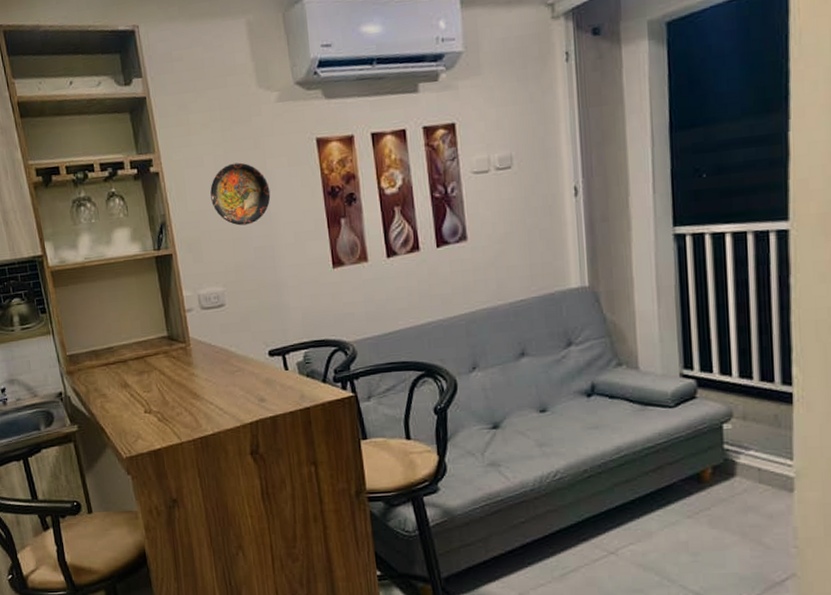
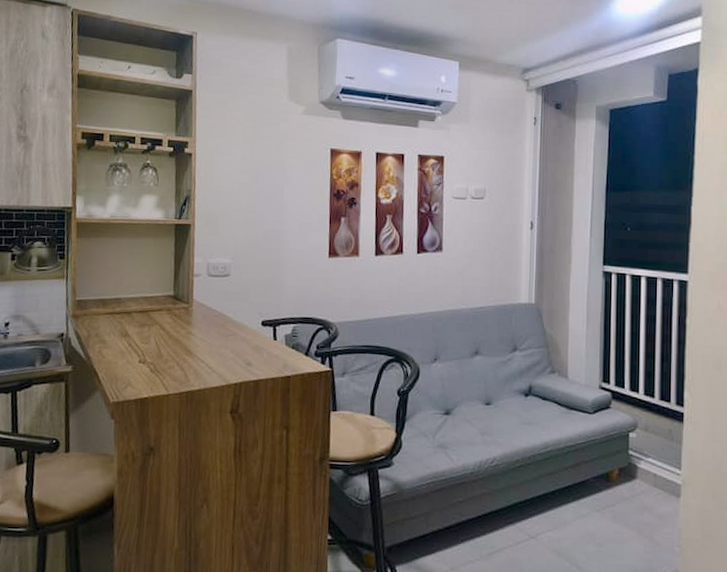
decorative plate: present [210,162,271,226] -> none [233,157,286,210]

